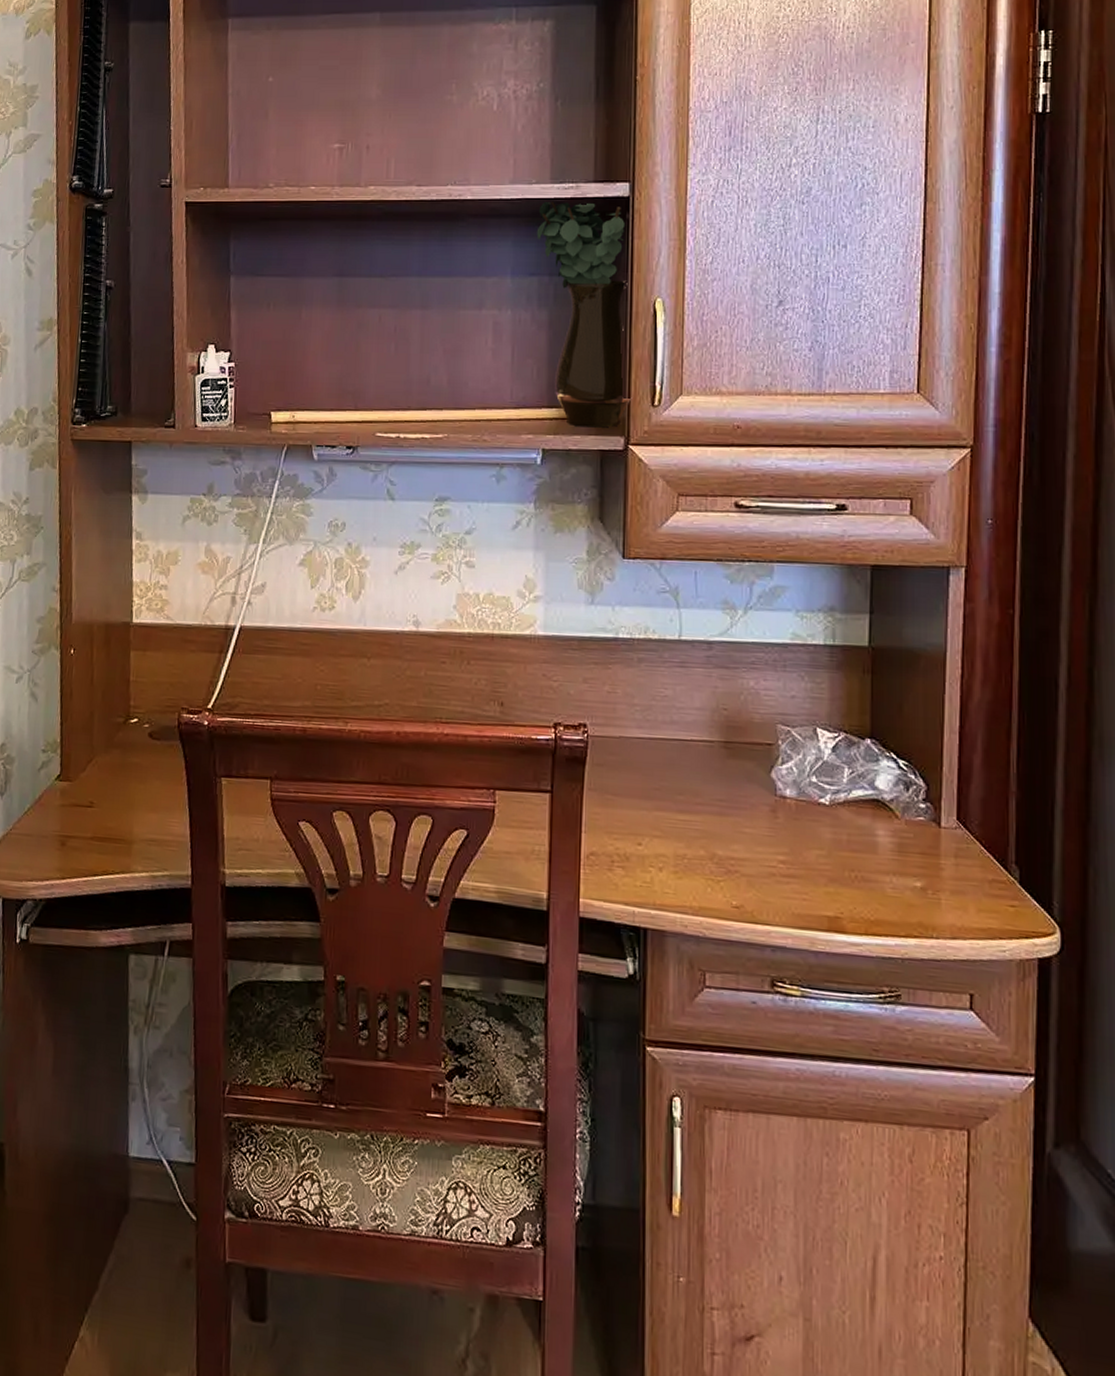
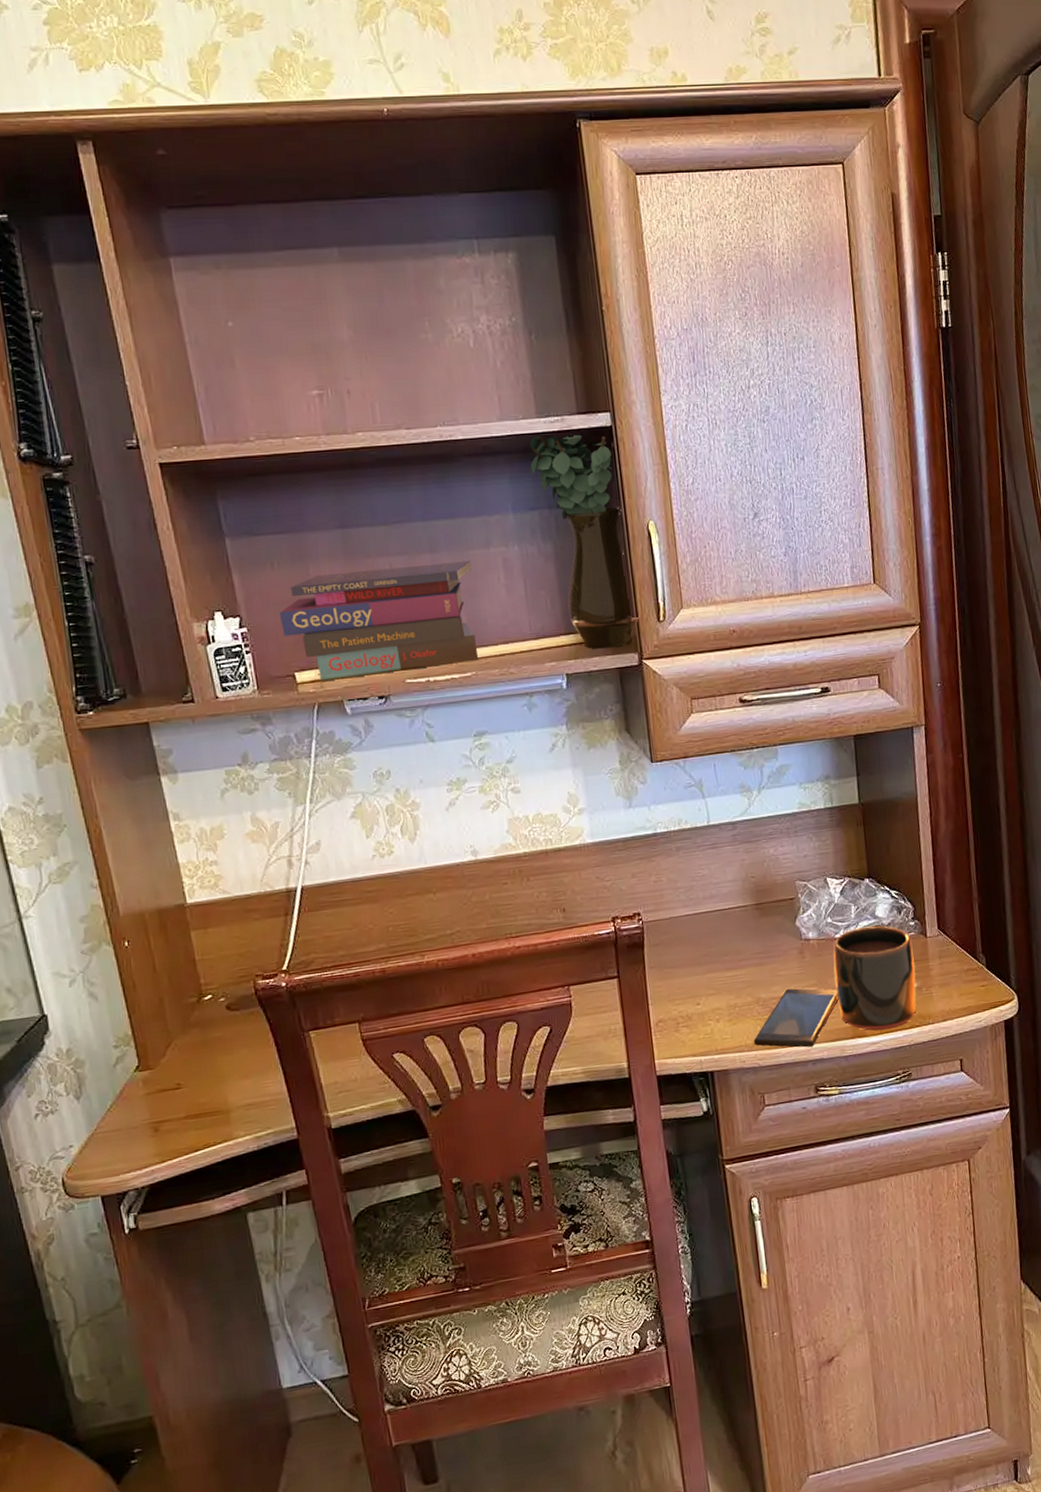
books: none [267,319,461,424] -> present [280,561,479,681]
smartphone: none [700,850,815,929] -> present [753,988,839,1048]
mug: none [813,796,920,932] -> present [833,926,916,1031]

